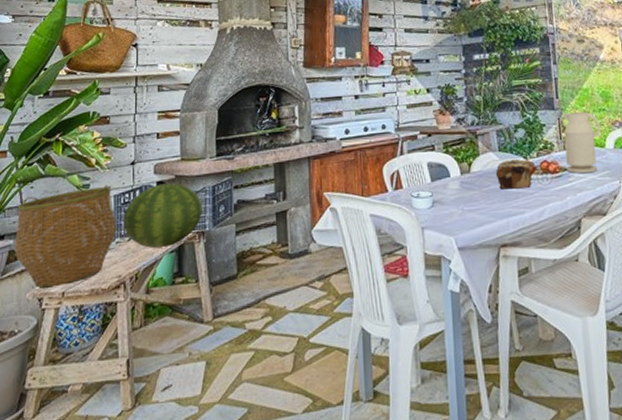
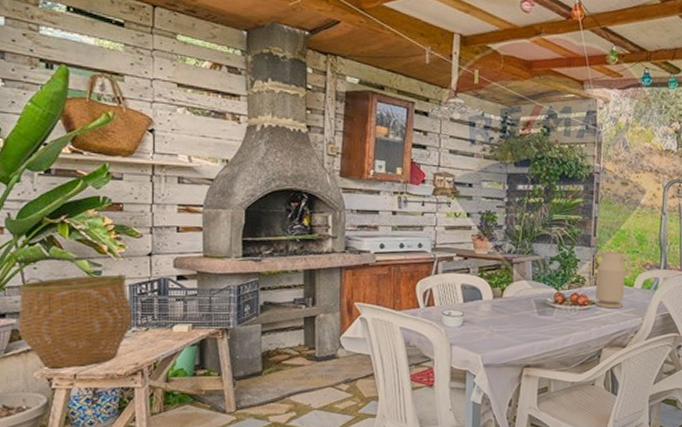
watermelon: present [124,183,203,249] -> none [140,278,227,341]
bread loaf: present [495,158,533,190] -> none [527,288,563,316]

